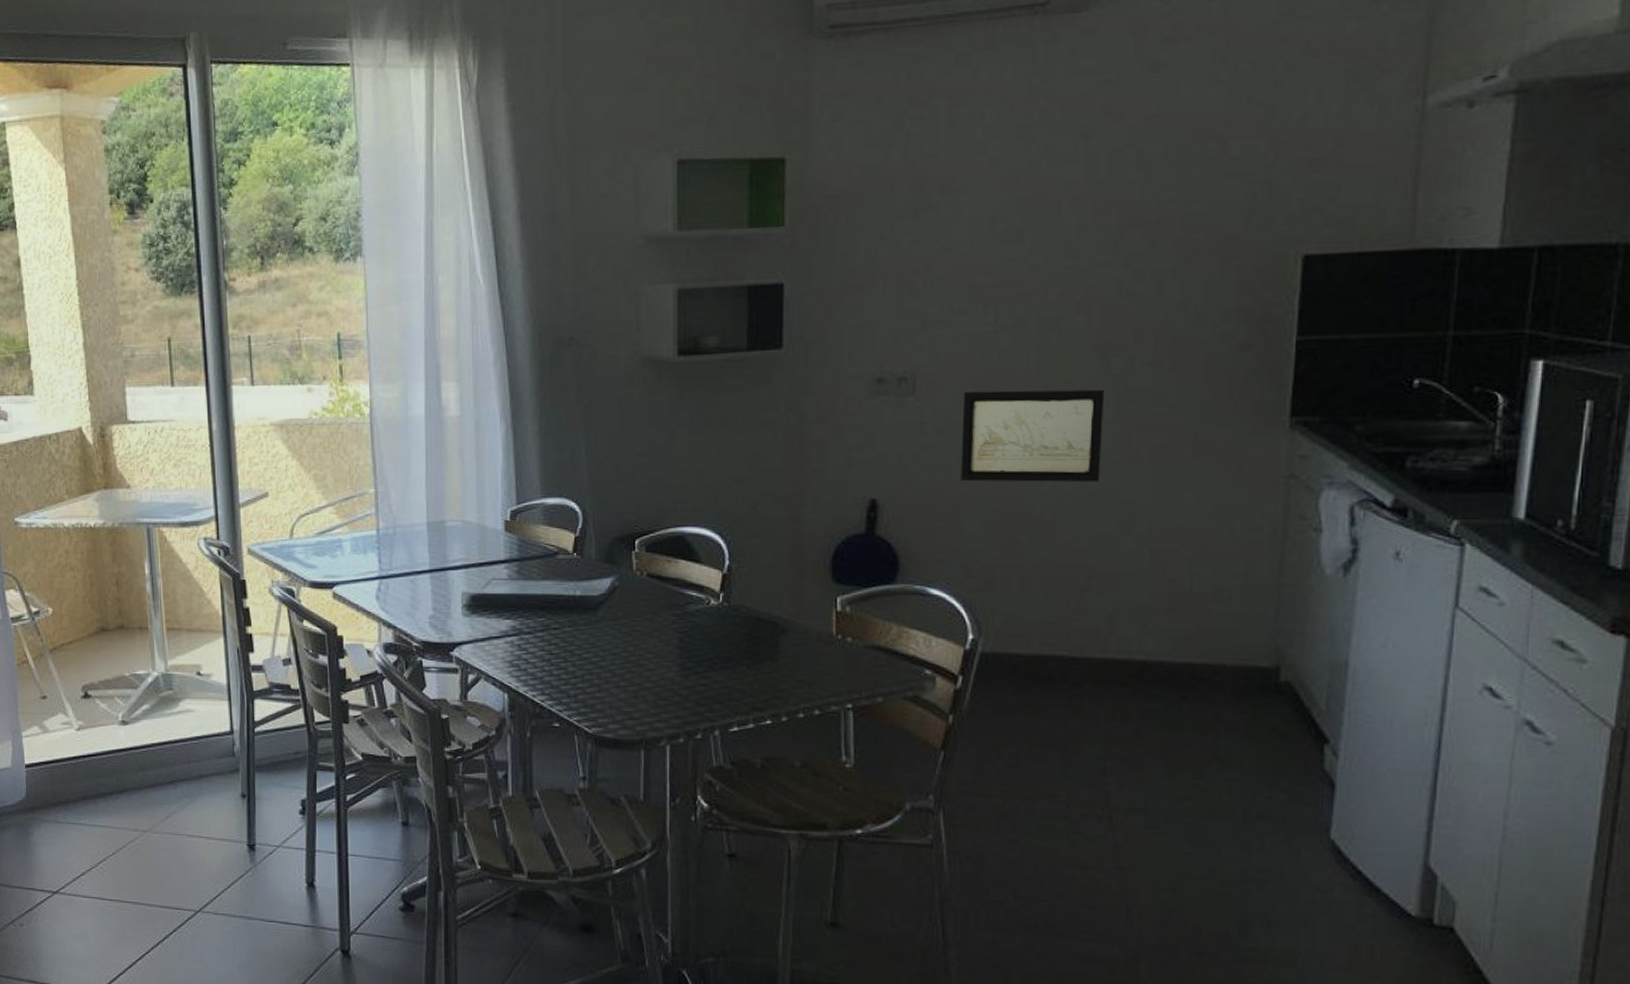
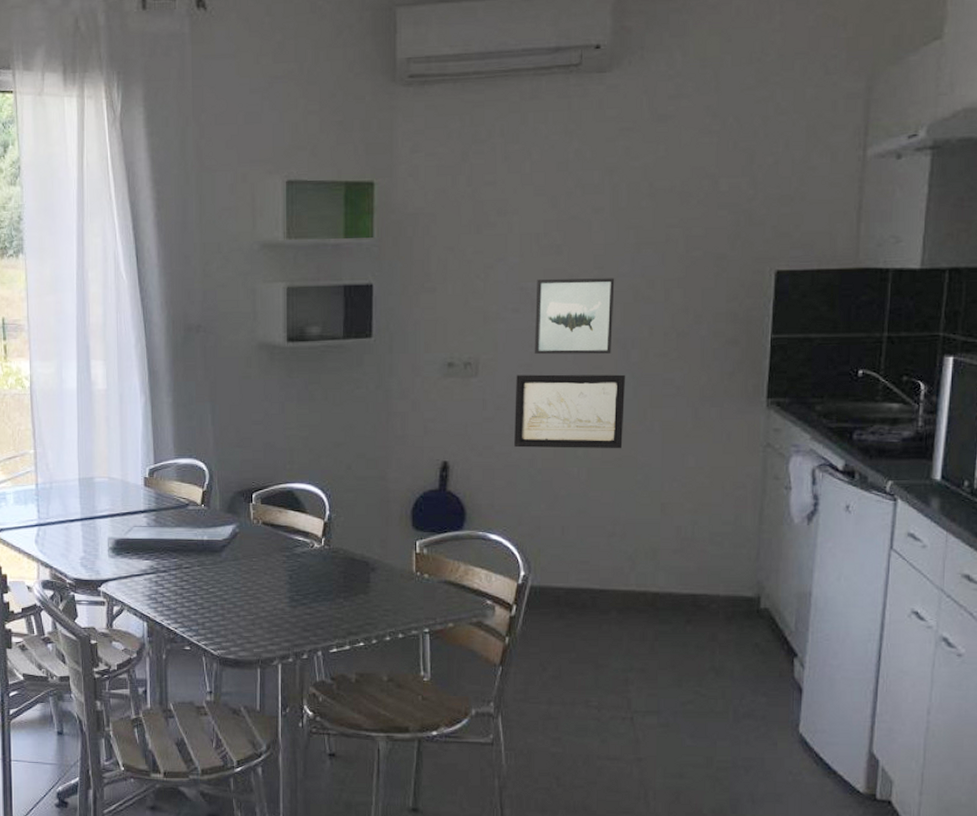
wall art: none [986,269,1091,367] -> present [534,278,615,355]

